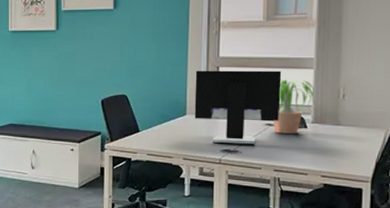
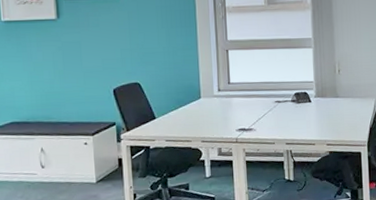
computer monitor: present [194,70,282,145] -> none [206,51,287,123]
potted plant: present [273,79,315,134] -> none [281,58,316,109]

